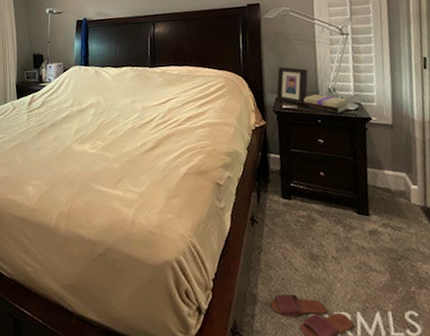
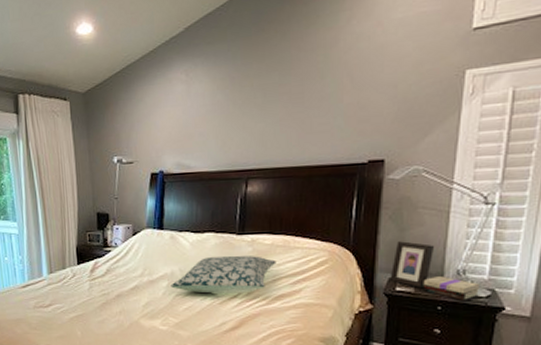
pillow: none [97,84,184,119] -> present [171,255,276,294]

